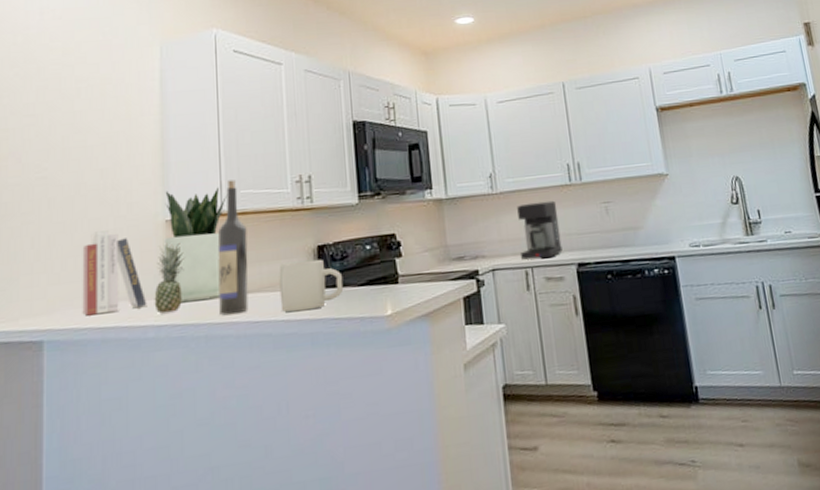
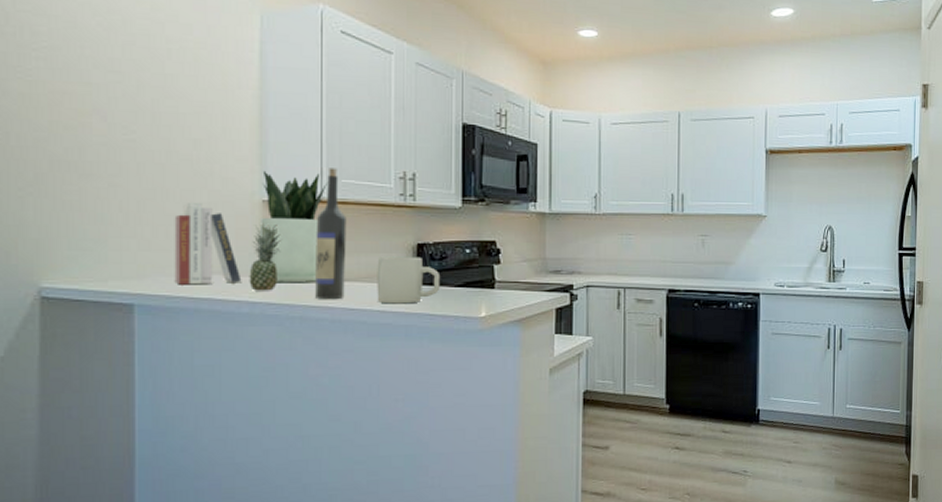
coffee maker: present [517,200,563,260] -> none [614,227,656,281]

